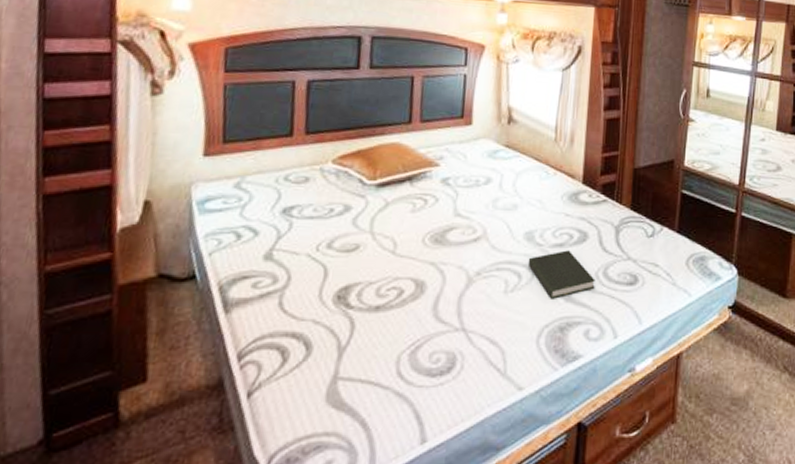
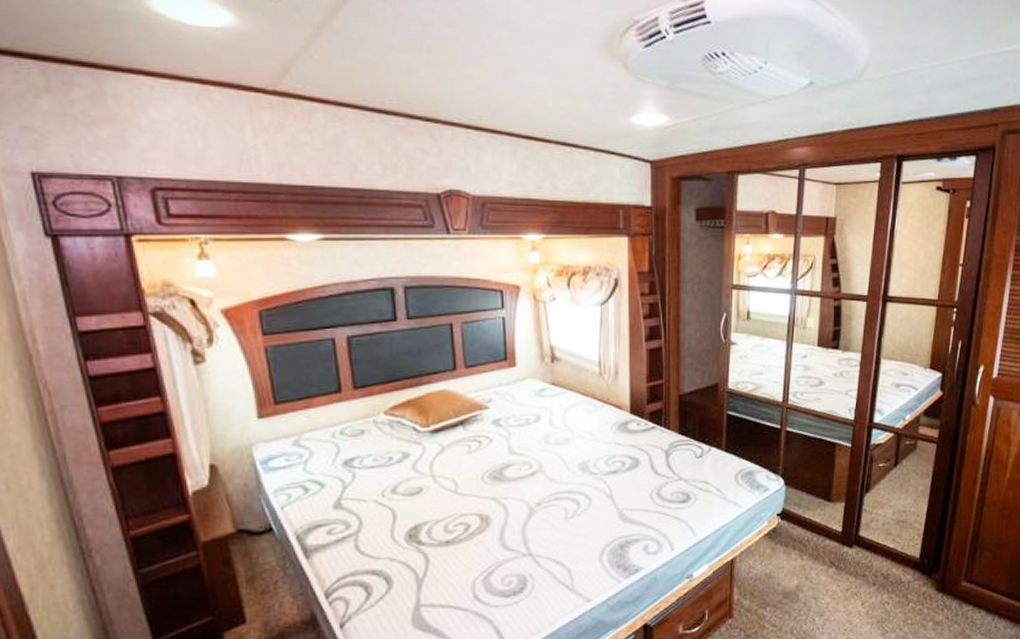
book: present [528,250,595,299] -> none [584,476,650,521]

